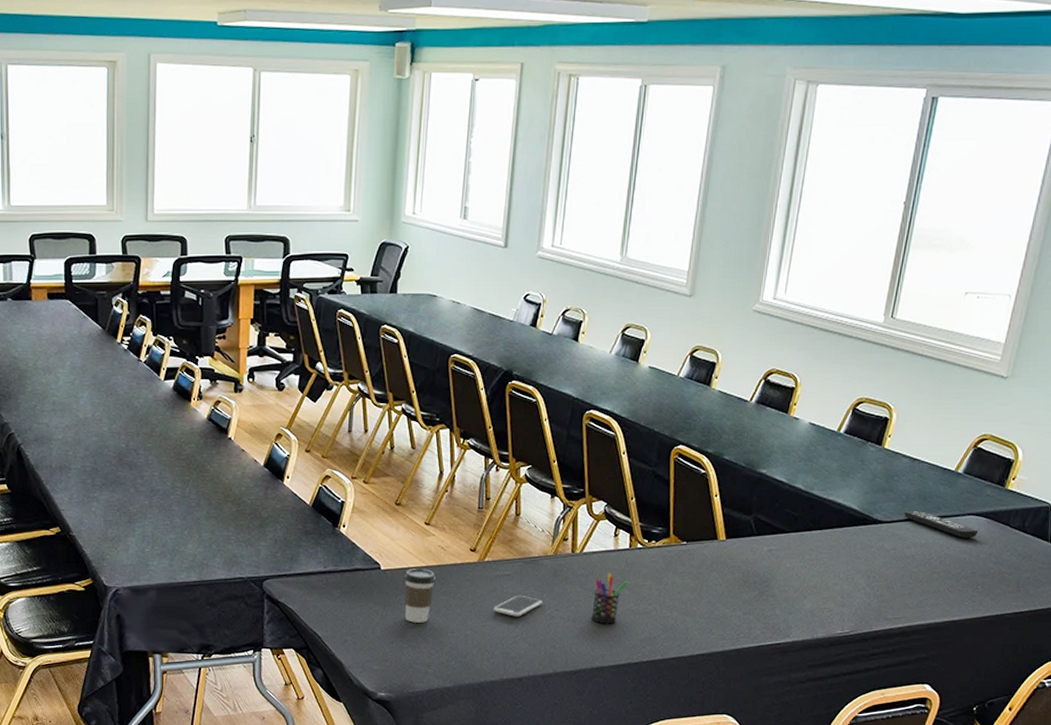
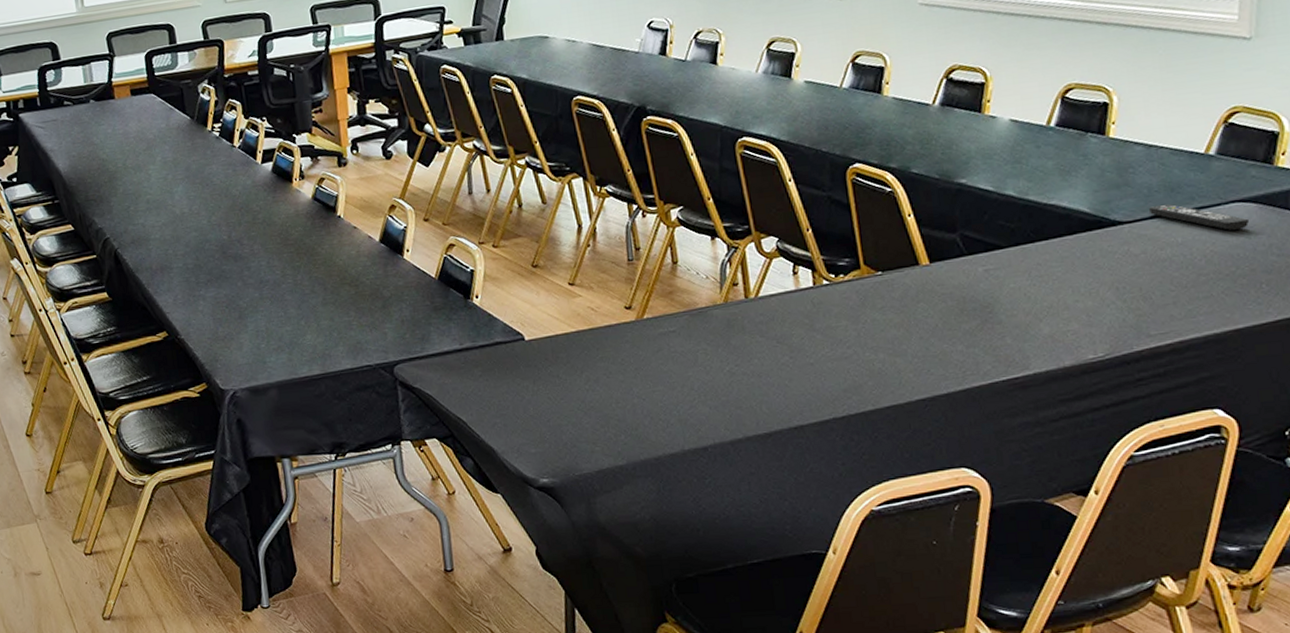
coffee cup: present [404,568,435,623] -> none [552,334,590,396]
smartphone: present [493,595,542,617] -> none [661,352,719,378]
pen holder: present [590,573,628,624] -> none [778,317,818,376]

